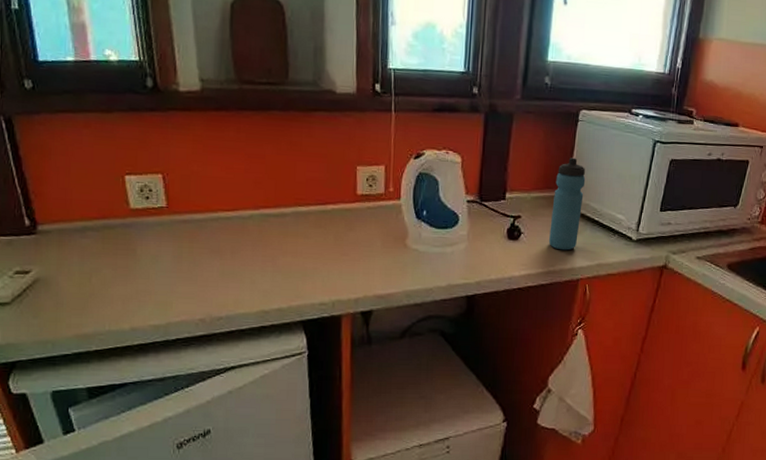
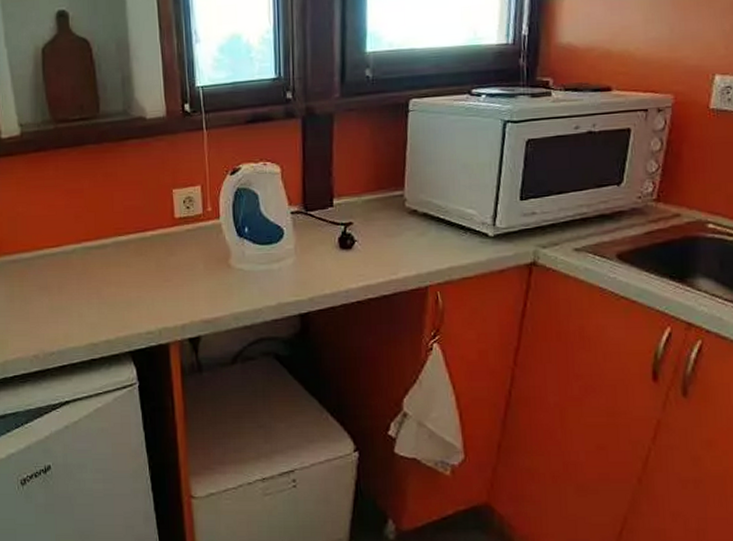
water bottle: present [549,157,586,251] -> none [387,152,424,256]

